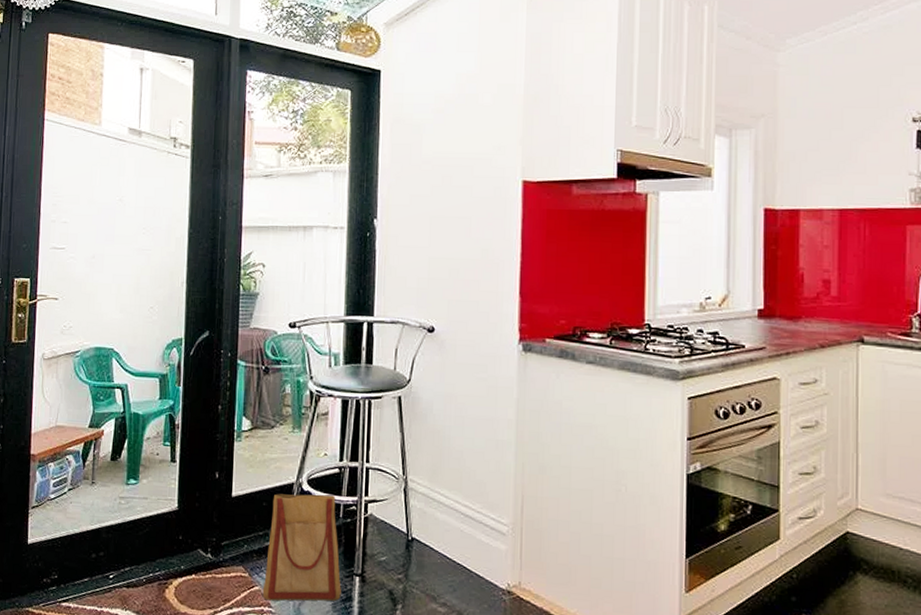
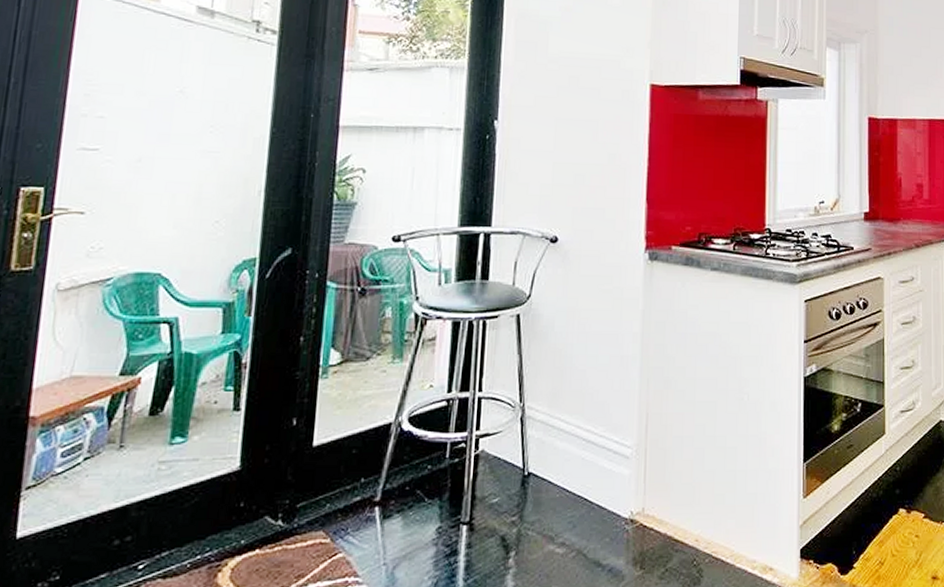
shopping bag: present [262,493,341,601] -> none [347,433,445,569]

